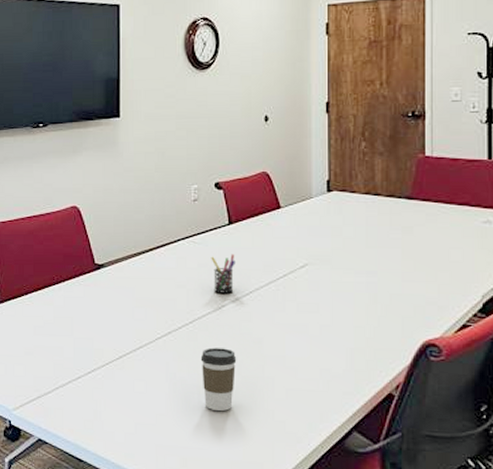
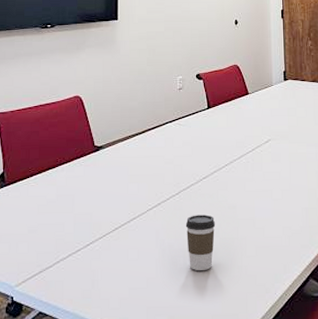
pen holder: present [211,254,235,294] -> none [193,133,213,167]

